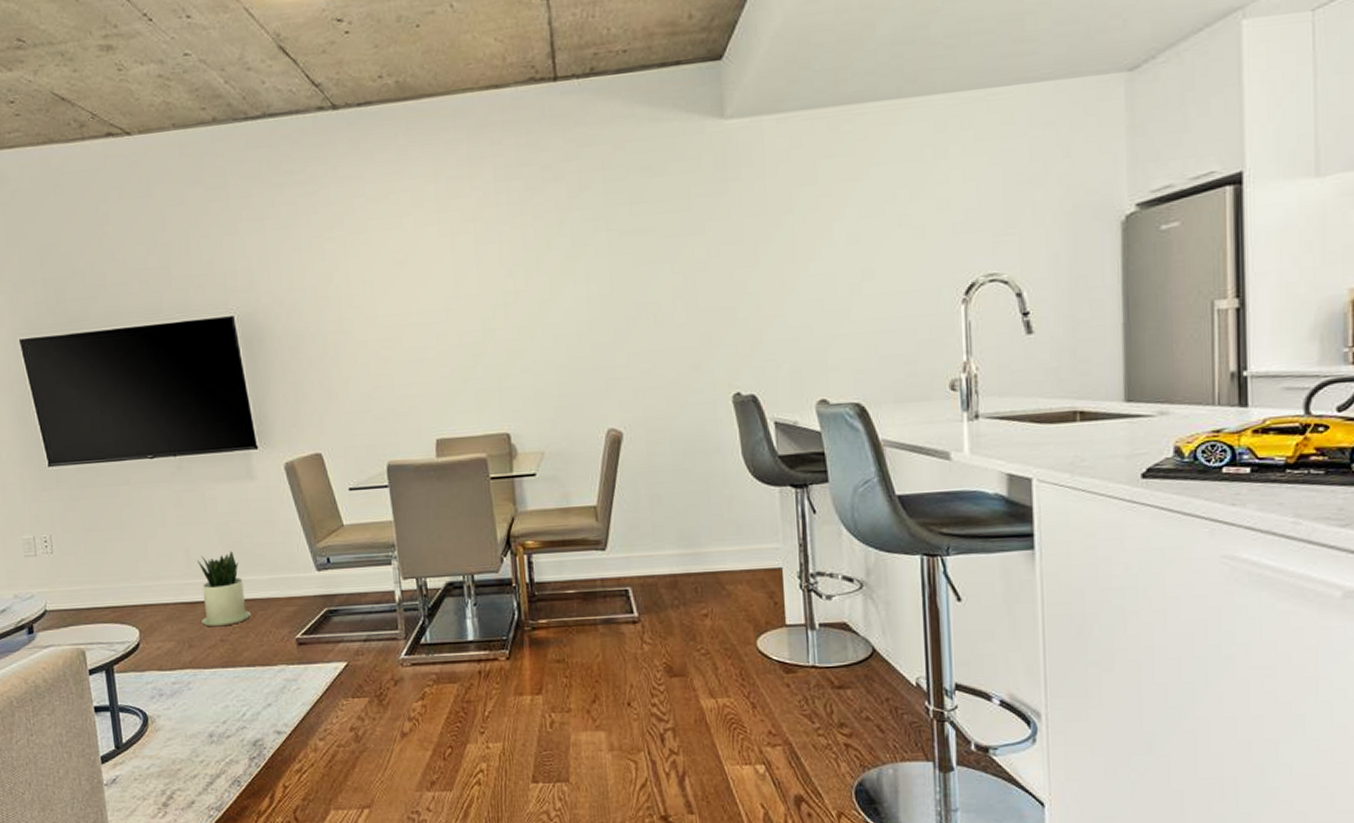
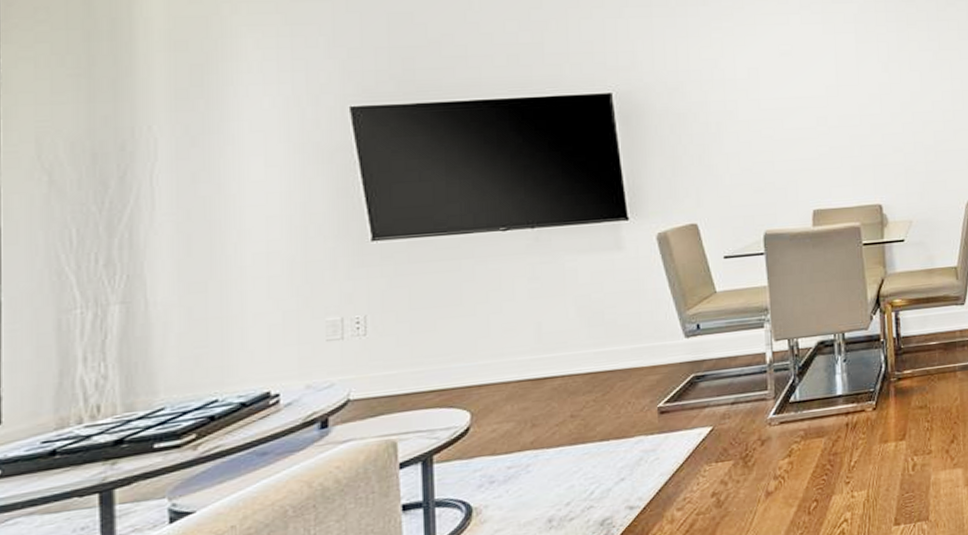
planter: present [198,550,251,627] -> none [549,322,609,404]

